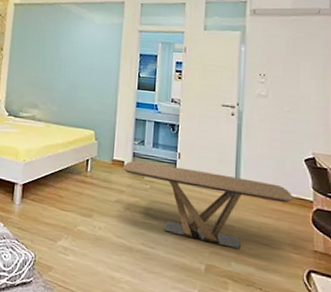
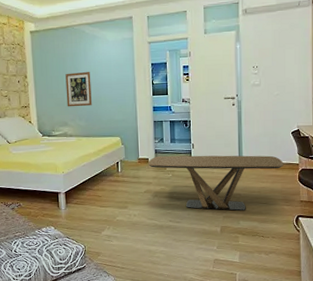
wall art: none [40,51,71,91] -> present [65,72,92,107]

